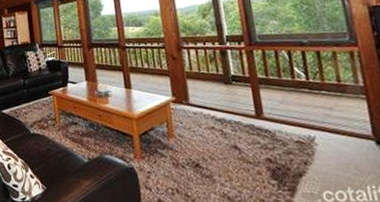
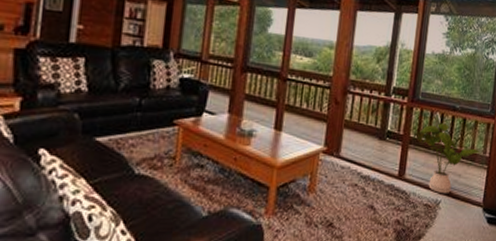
house plant: none [261,59,358,130] -> present [413,123,485,194]

